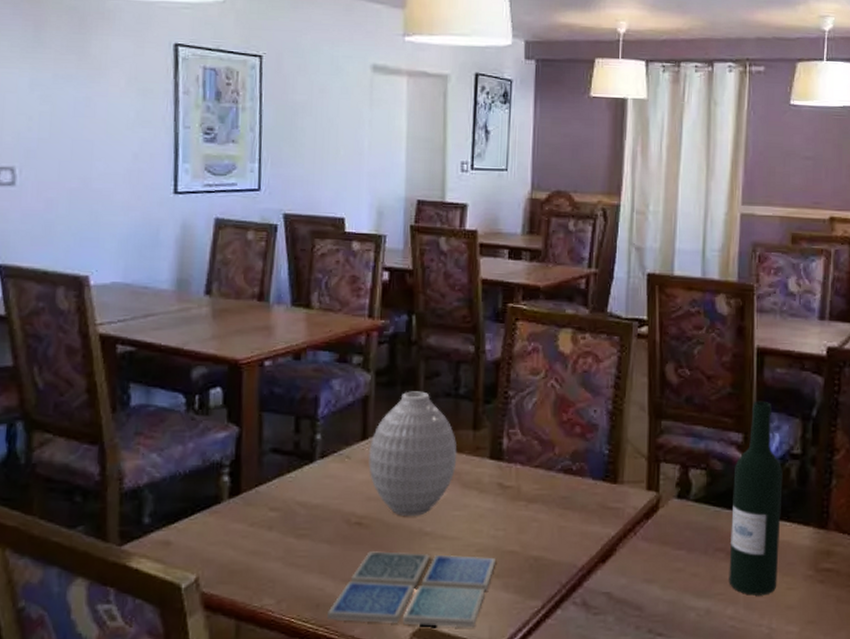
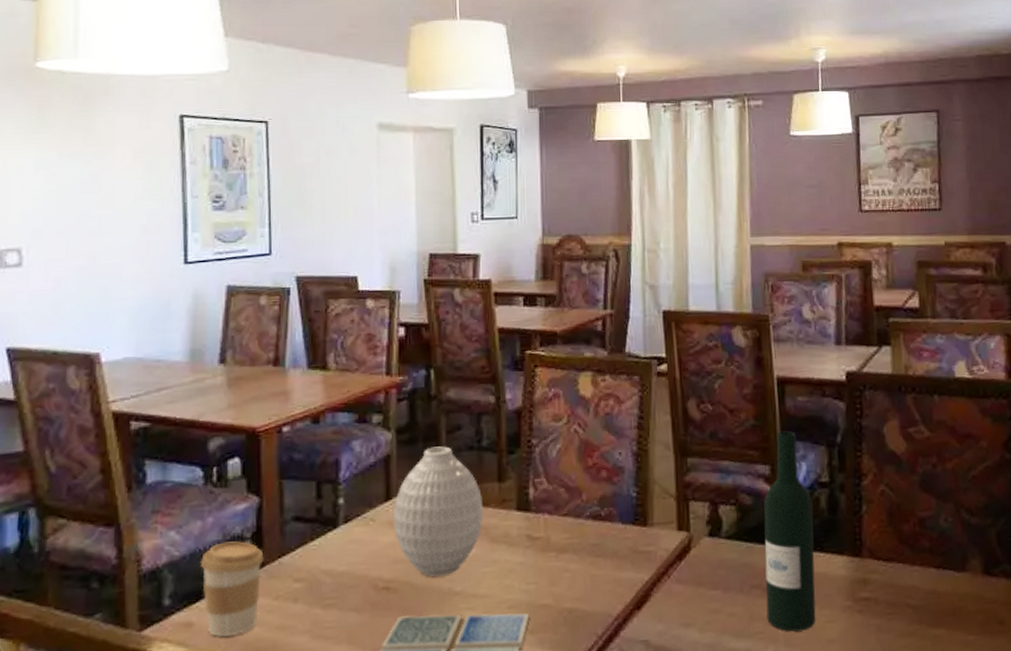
coffee cup: none [179,468,242,558] -> present [200,541,264,638]

